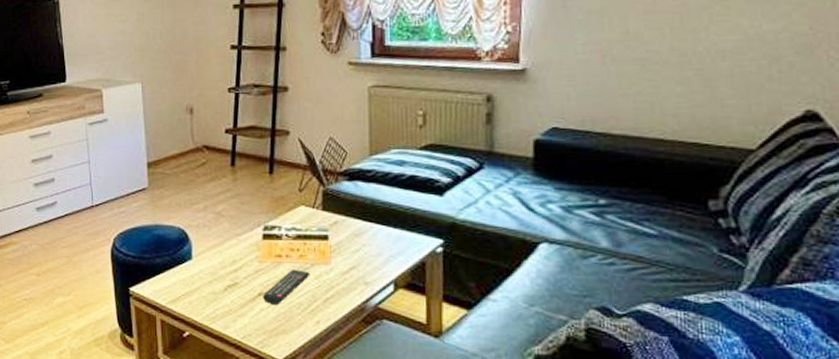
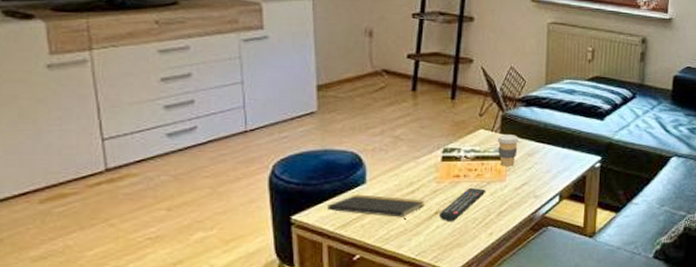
notepad: none [159,270,248,299] -> present [328,194,425,220]
coffee cup: none [319,212,343,247] -> present [497,135,519,166]

